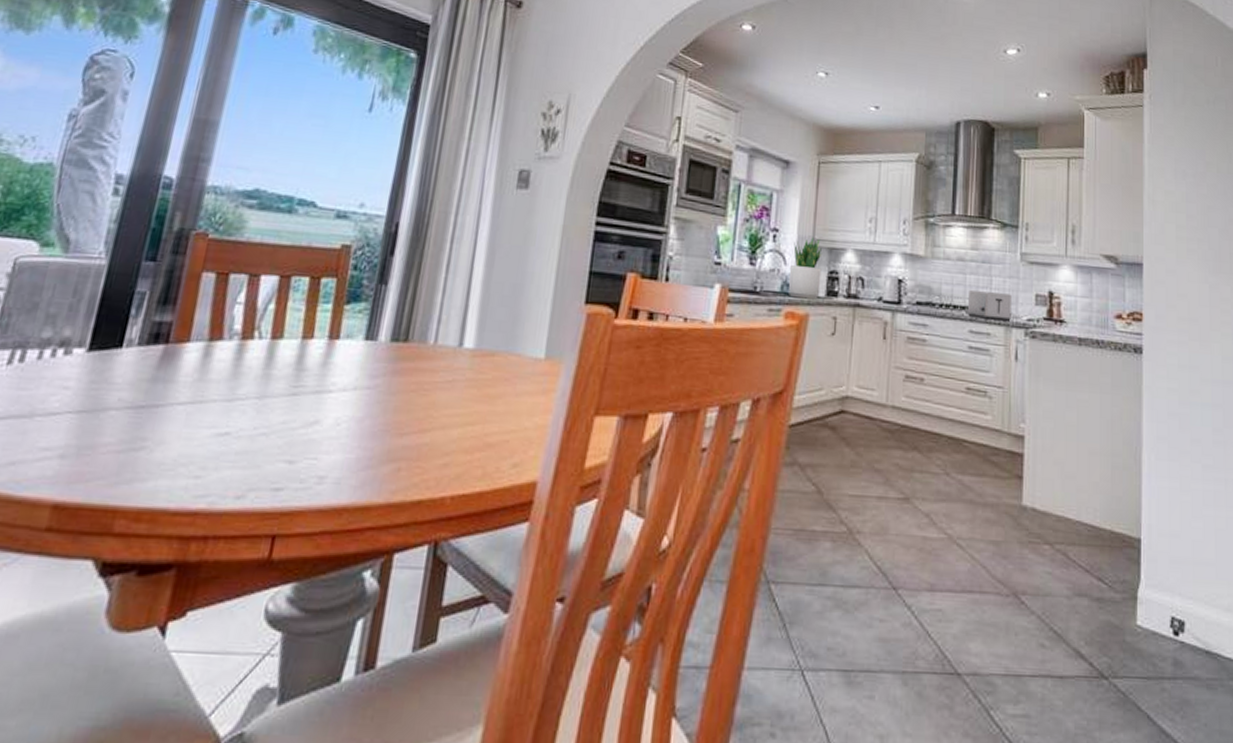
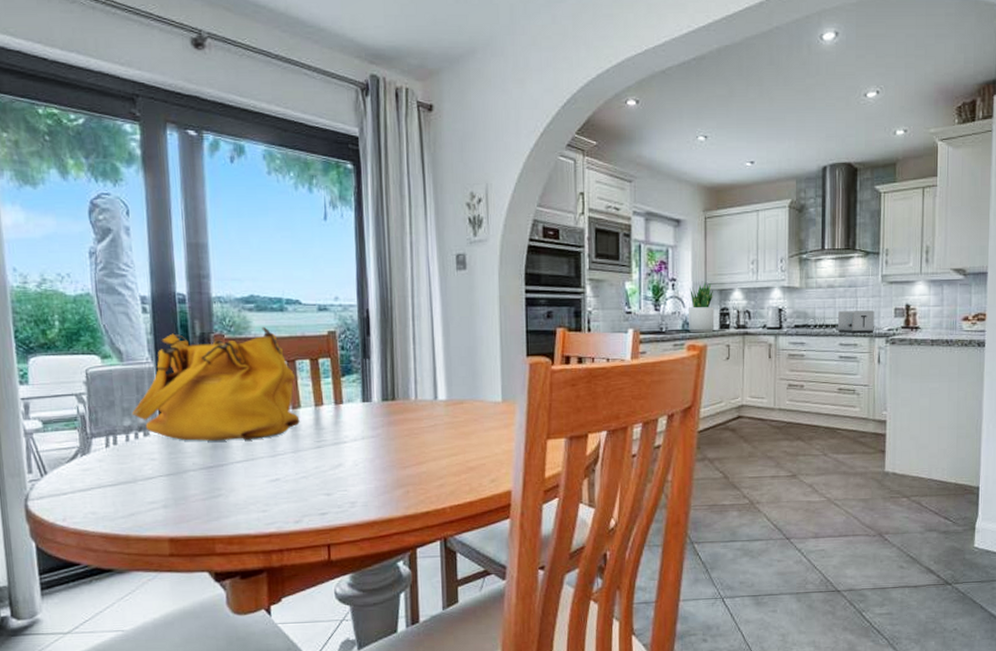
handbag: none [56,224,286,375] -> present [131,326,300,441]

